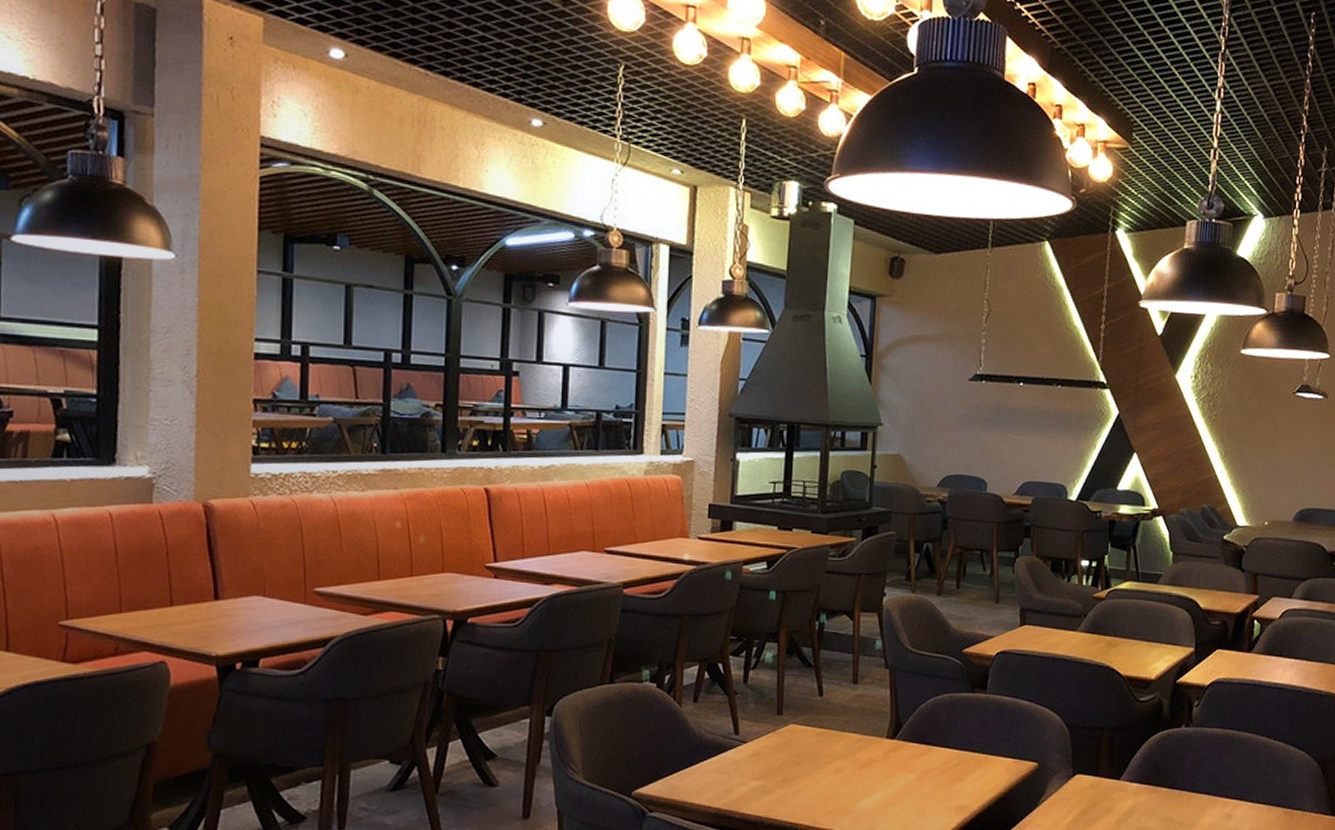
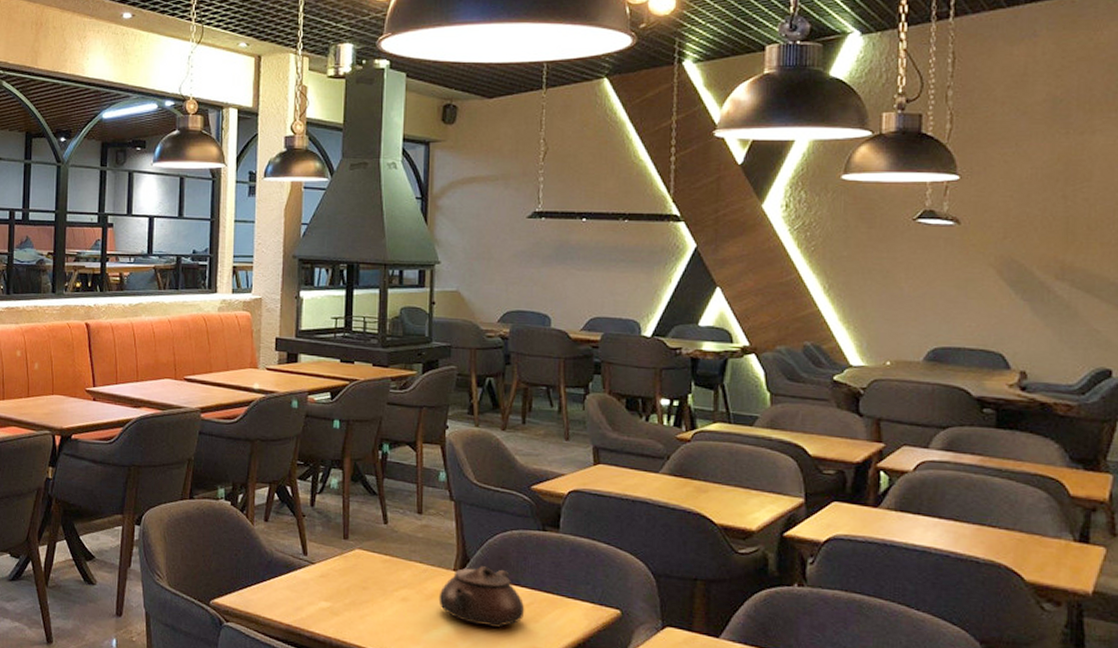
teapot: none [871,731,953,791] -> present [438,566,525,629]

